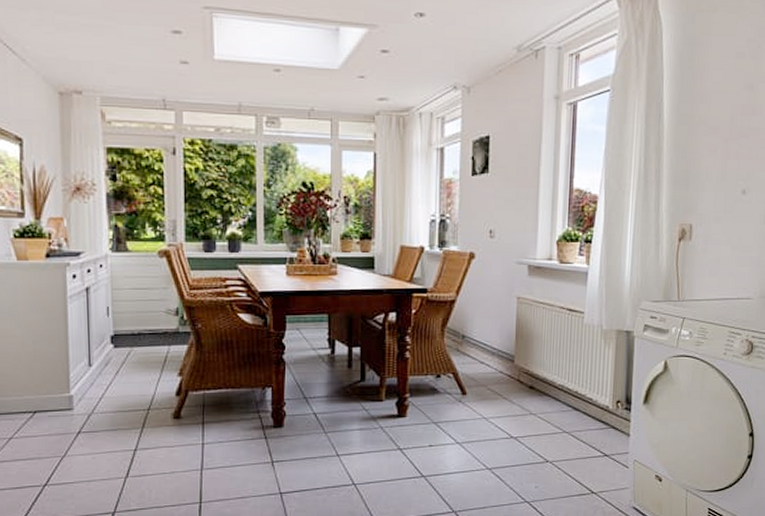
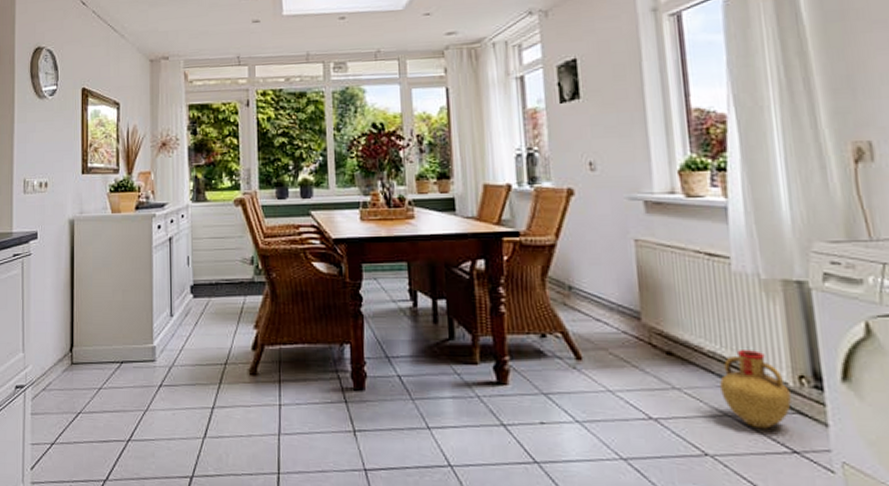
vase: none [563,383,609,440] -> present [720,350,792,429]

